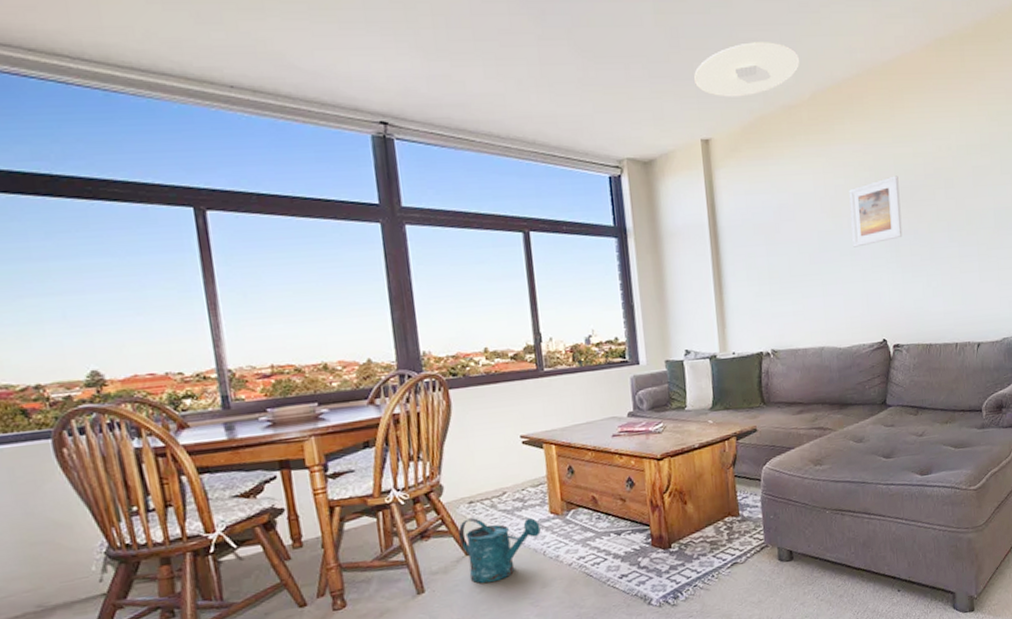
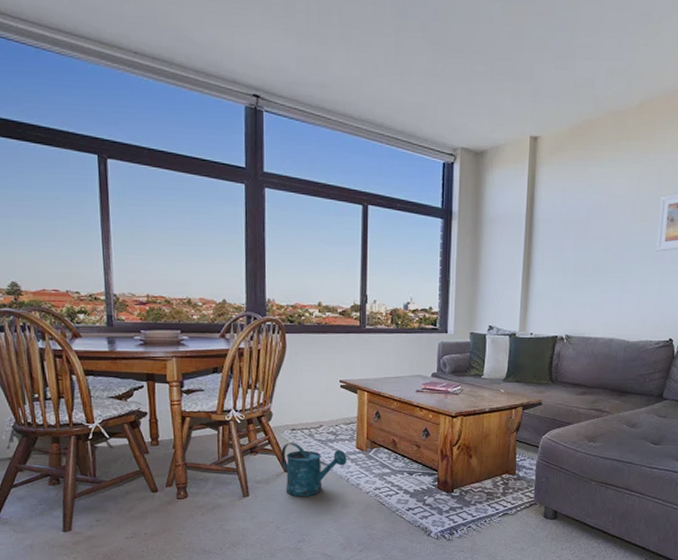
ceiling light: present [694,42,800,98] -> none [532,47,635,100]

